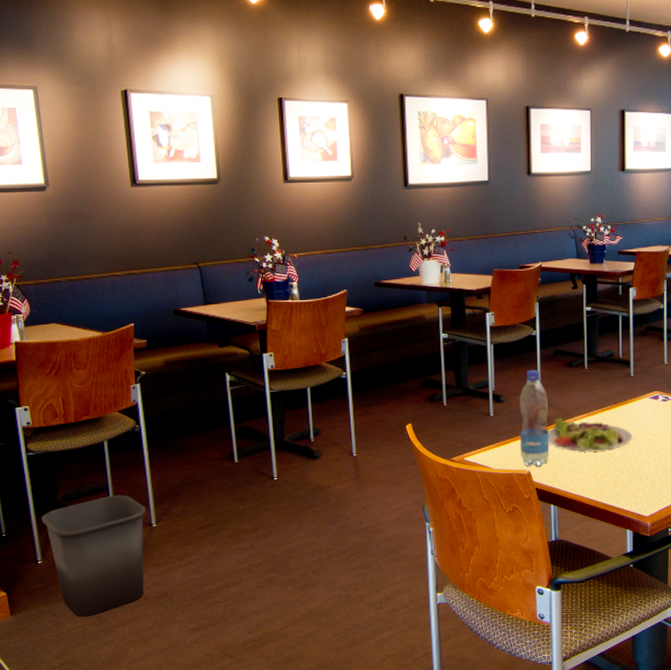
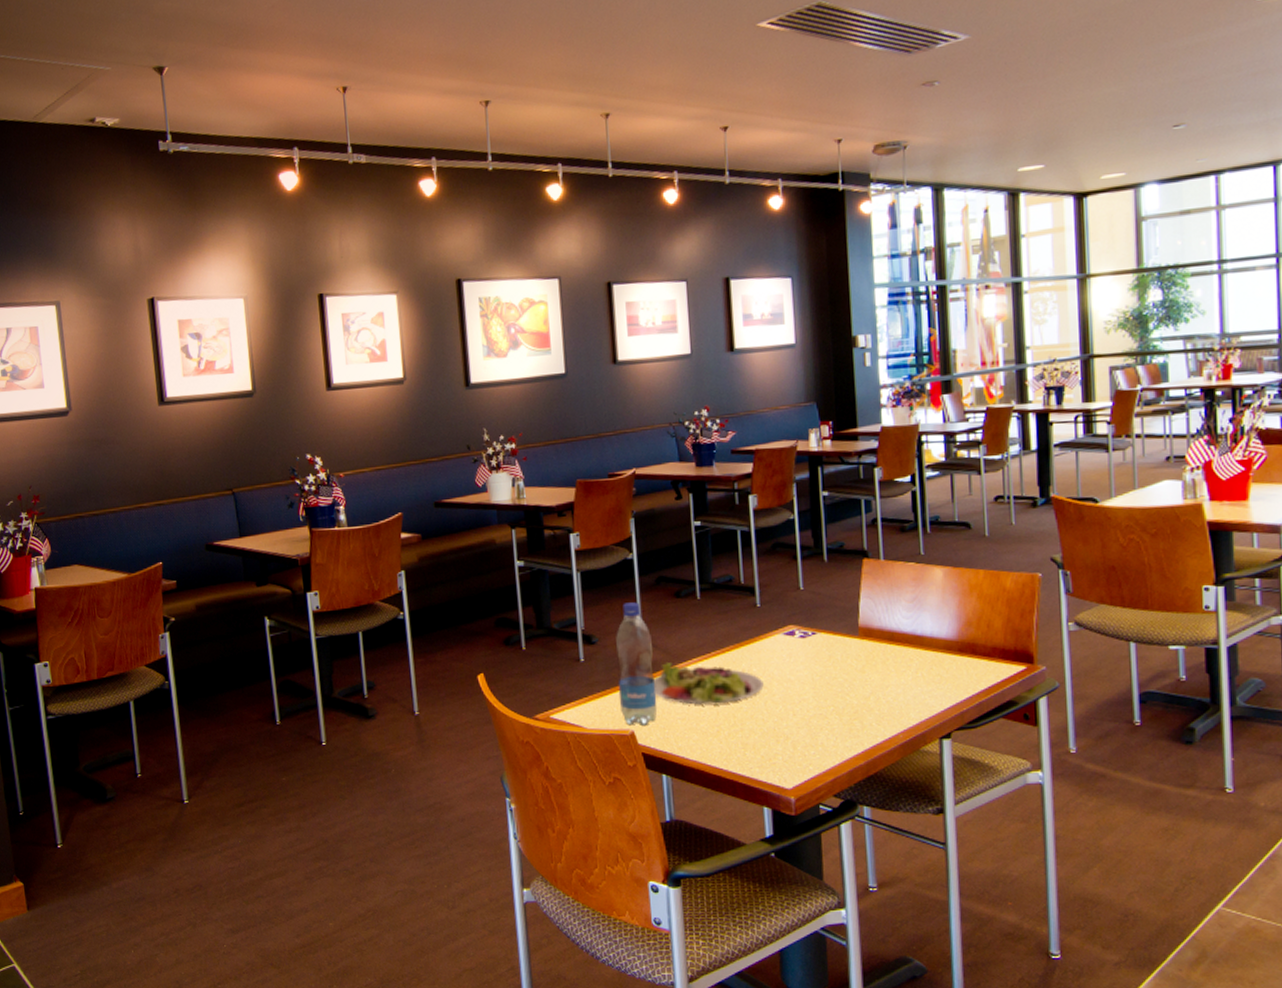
waste bin: present [42,495,146,617] -> none [62,765,177,914]

